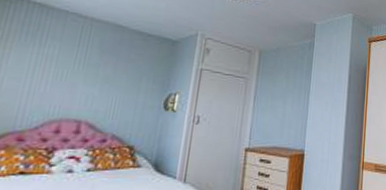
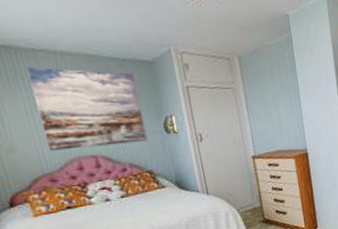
wall art: none [33,26,153,115] -> present [26,67,148,152]

